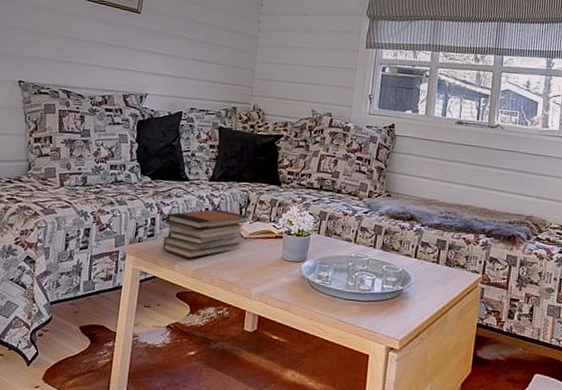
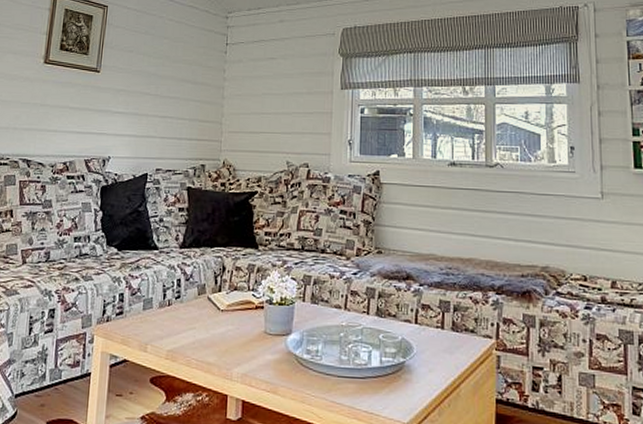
book stack: present [162,209,248,259] -> none [132,279,224,338]

